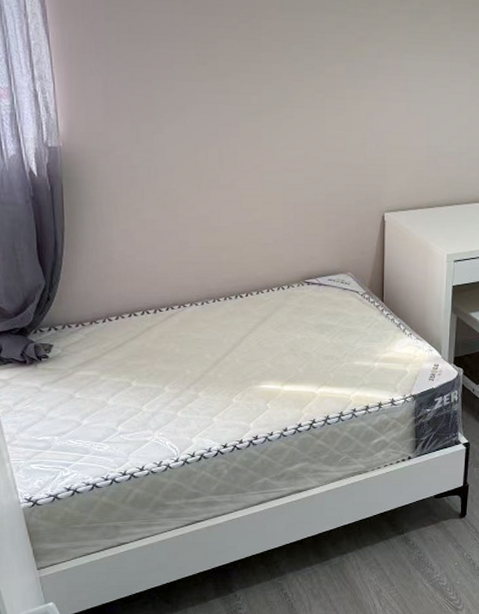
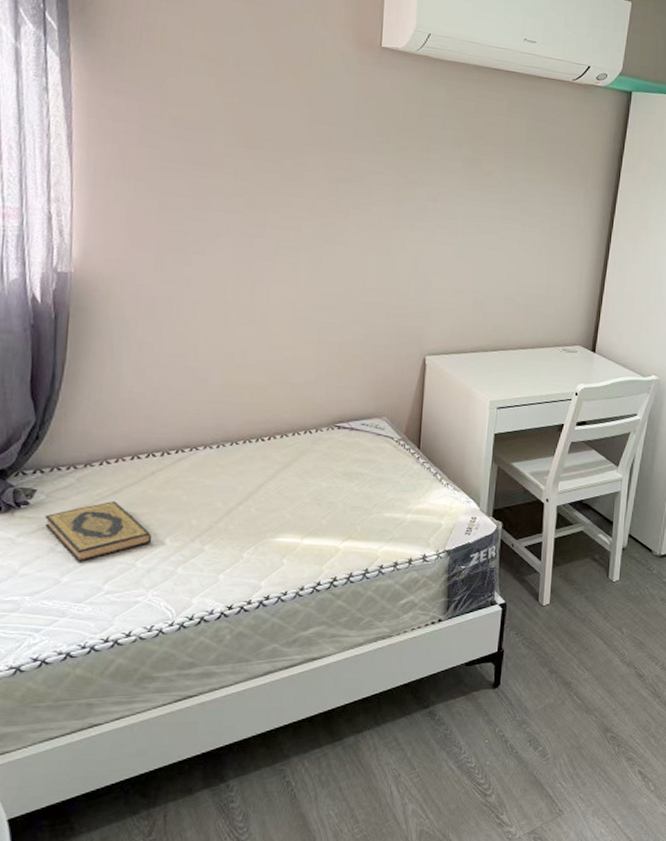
hardback book: none [62,354,154,407] -> present [44,501,152,562]

